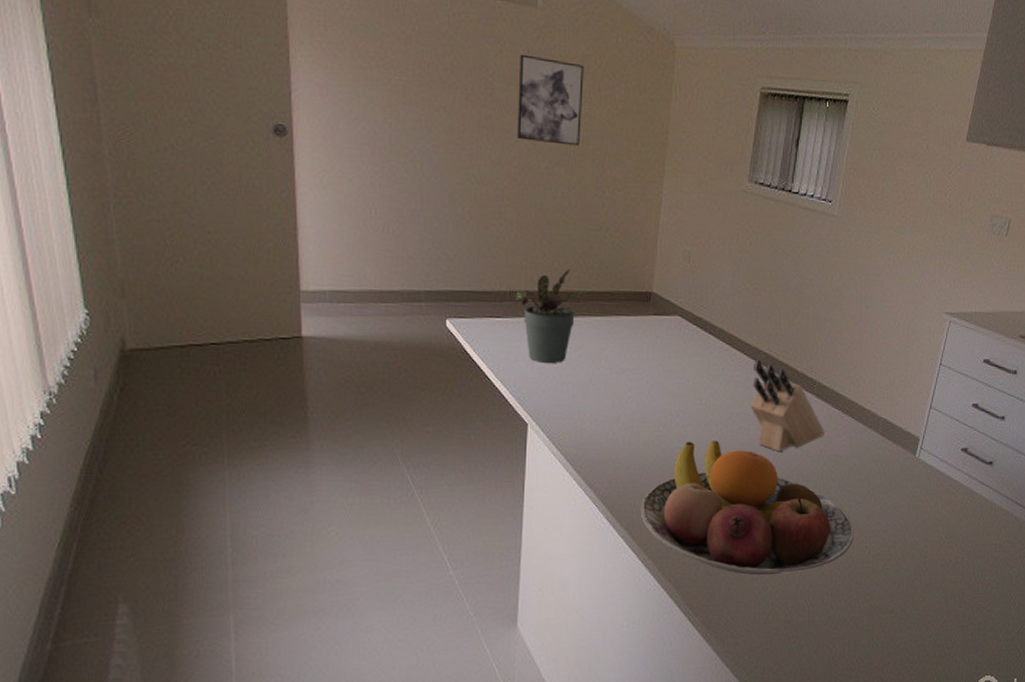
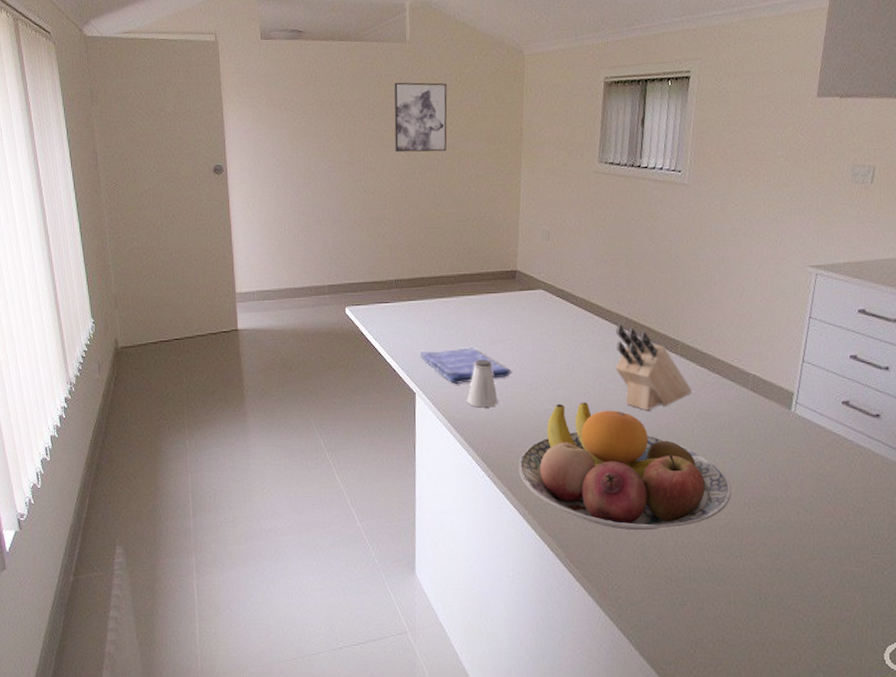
potted plant: present [515,269,587,364] -> none [400,257,460,340]
dish towel: none [536,375,638,415] -> present [421,347,511,384]
saltshaker: none [587,389,623,443] -> present [467,359,498,408]

